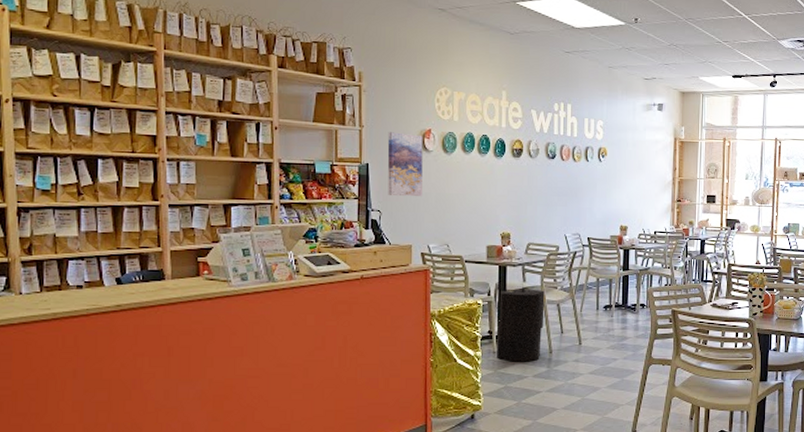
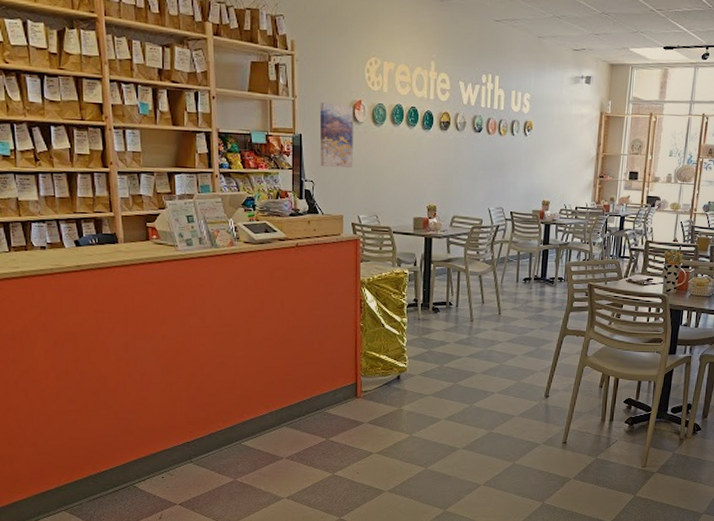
trash can: present [497,286,545,362] -> none [421,257,468,329]

